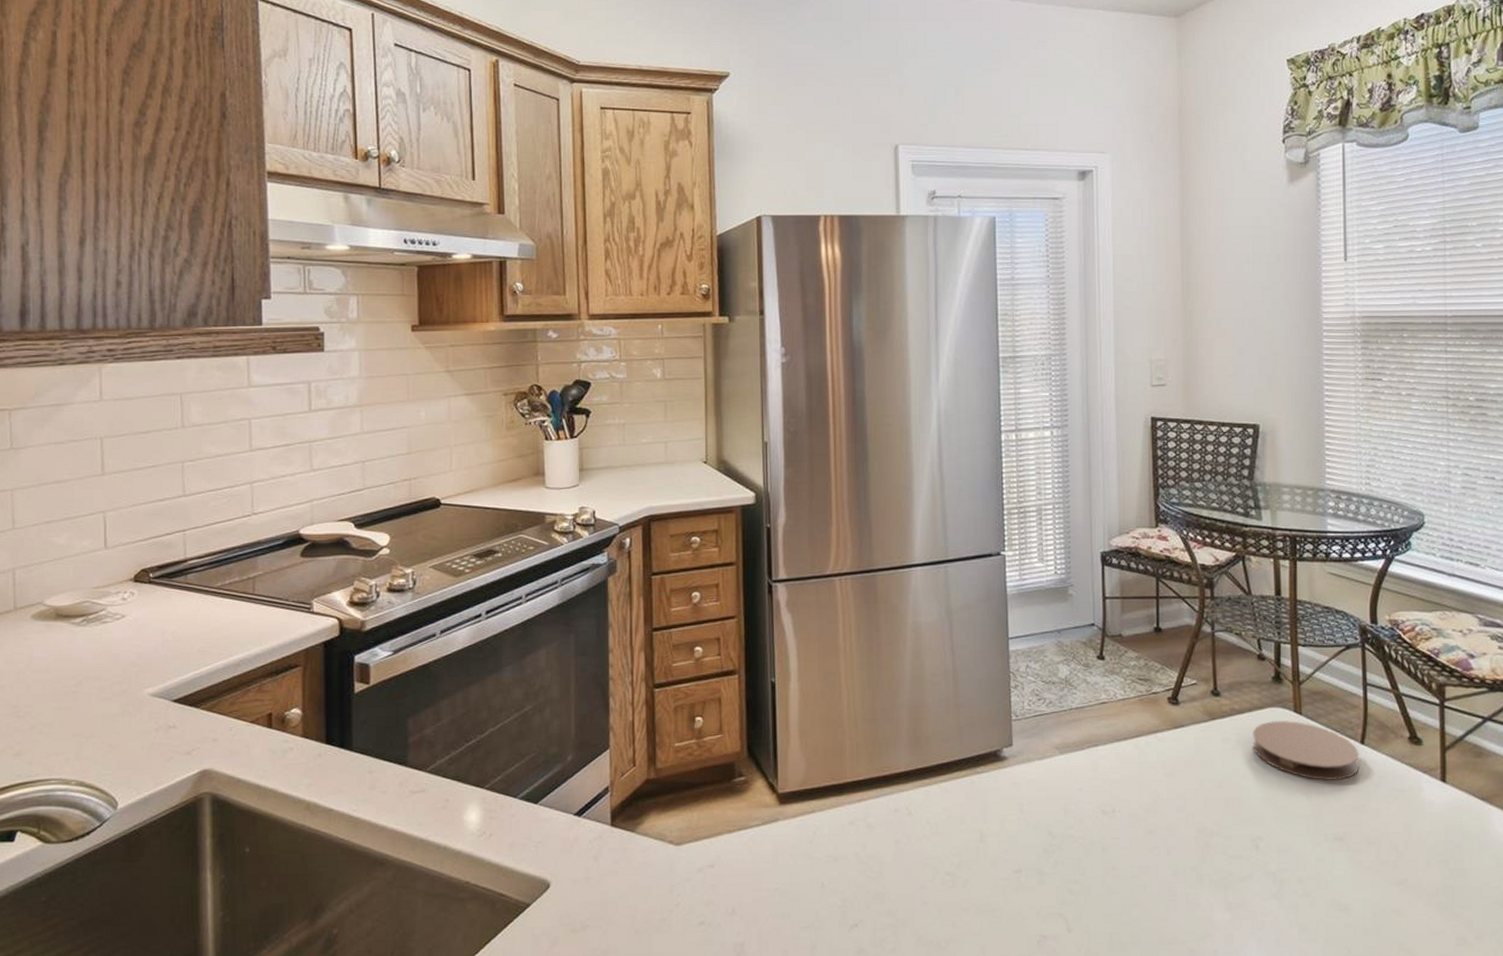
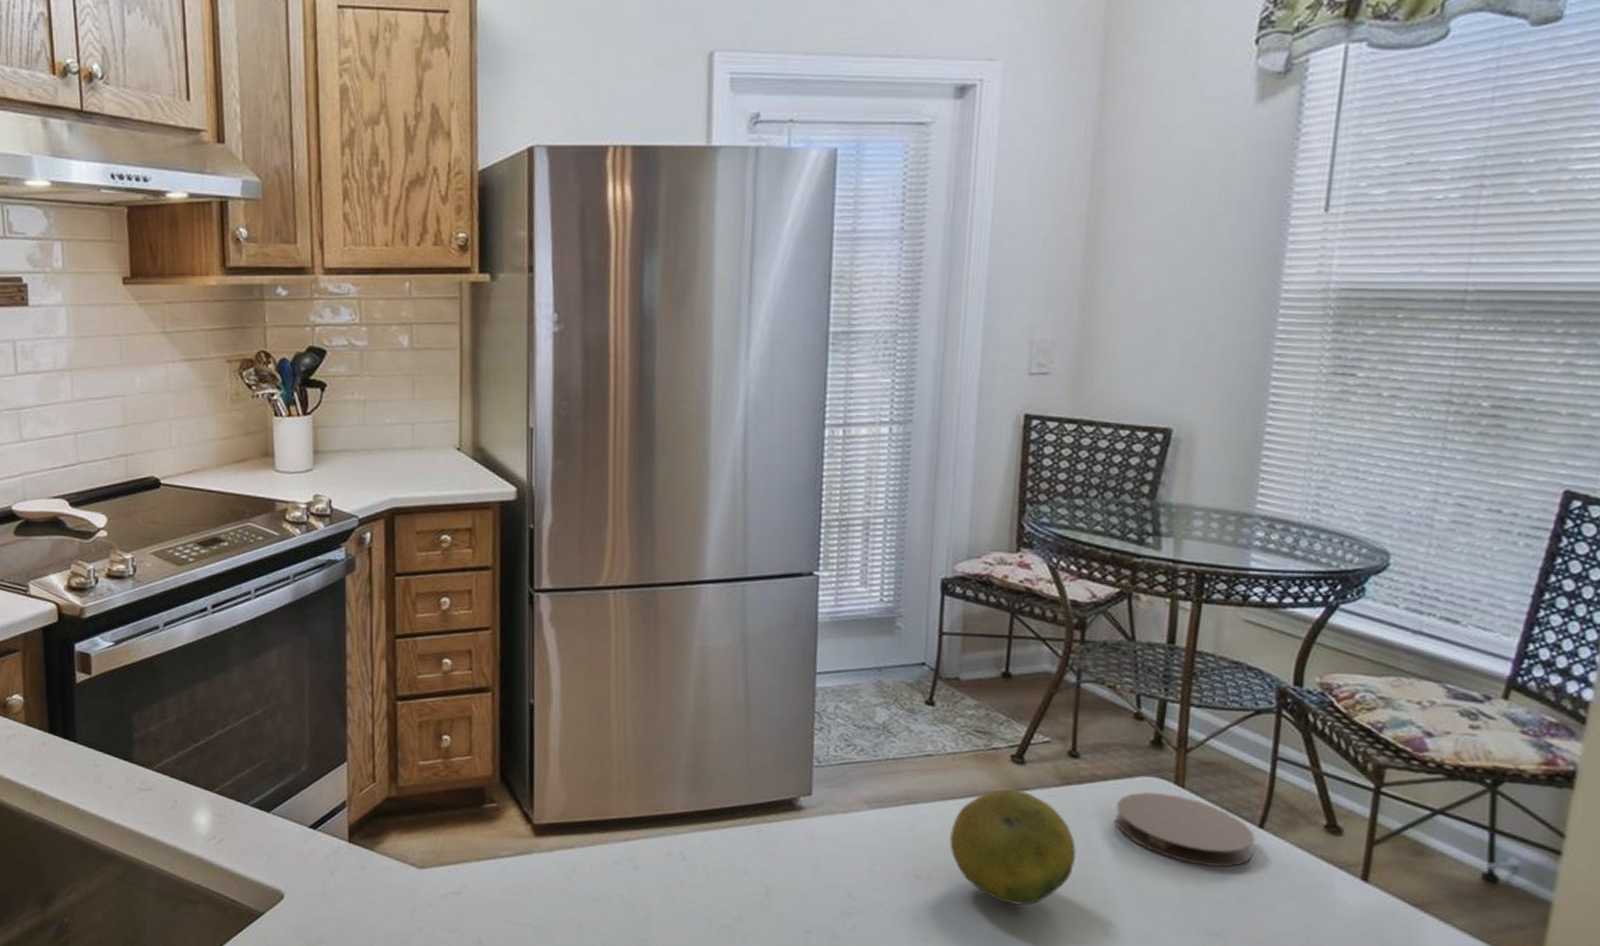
fruit: none [1126,726,1227,829] -> present [949,788,1077,905]

